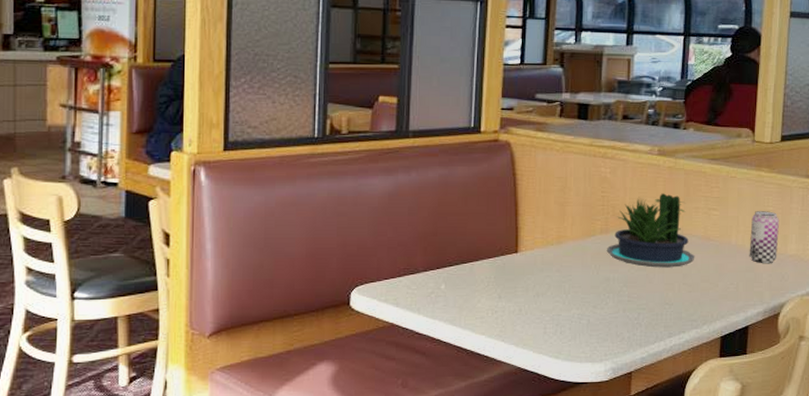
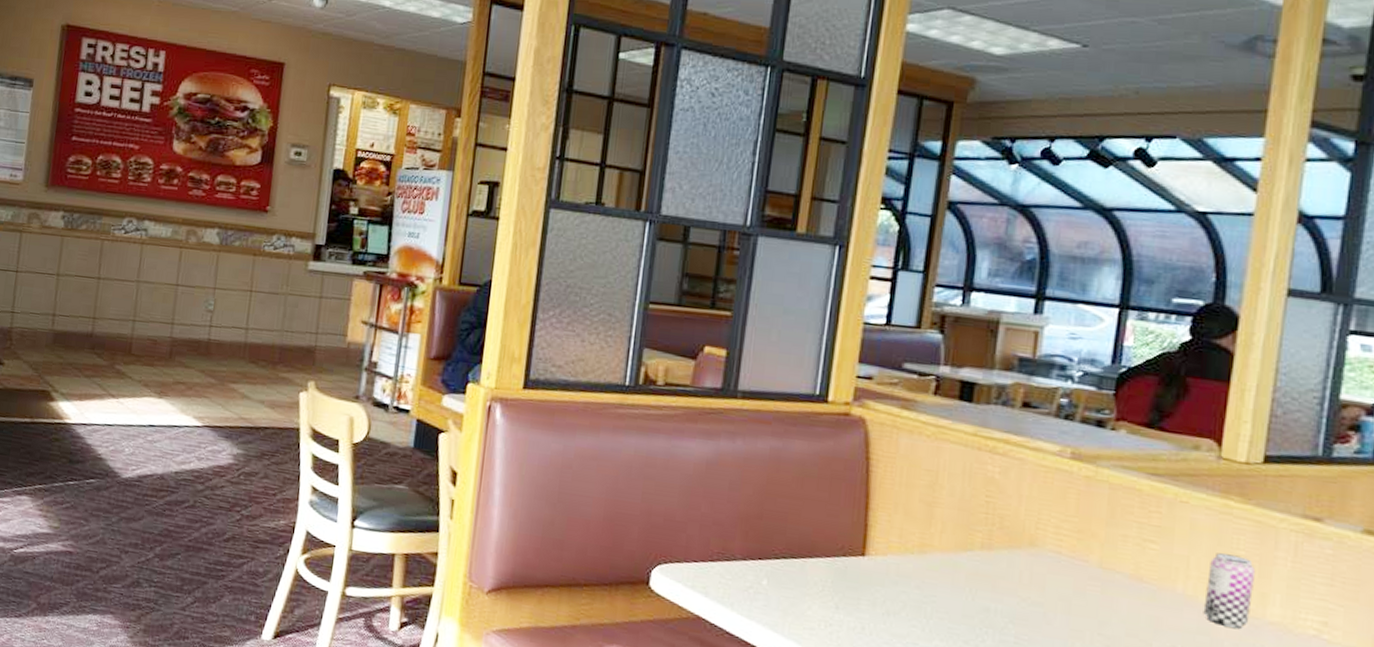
potted plant: present [606,193,695,268] -> none [987,509,1119,611]

